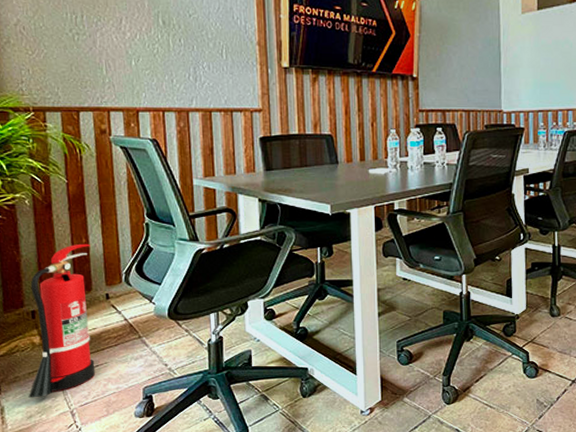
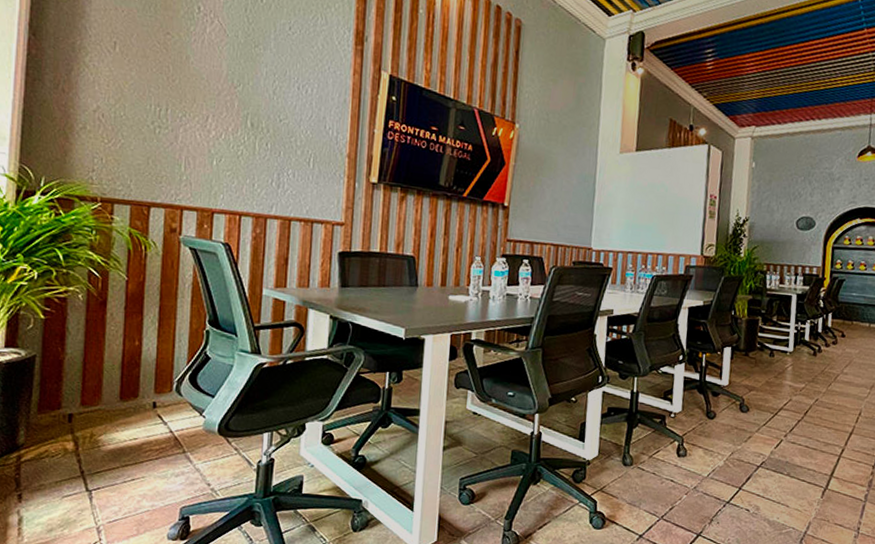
fire extinguisher: present [28,243,96,398] -> none [52,346,143,510]

